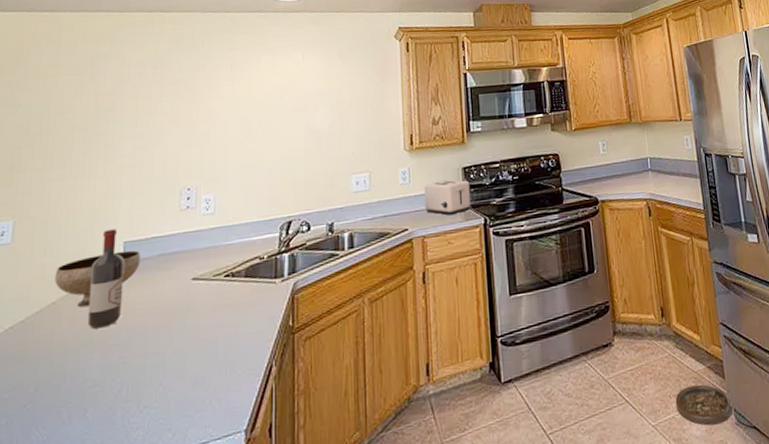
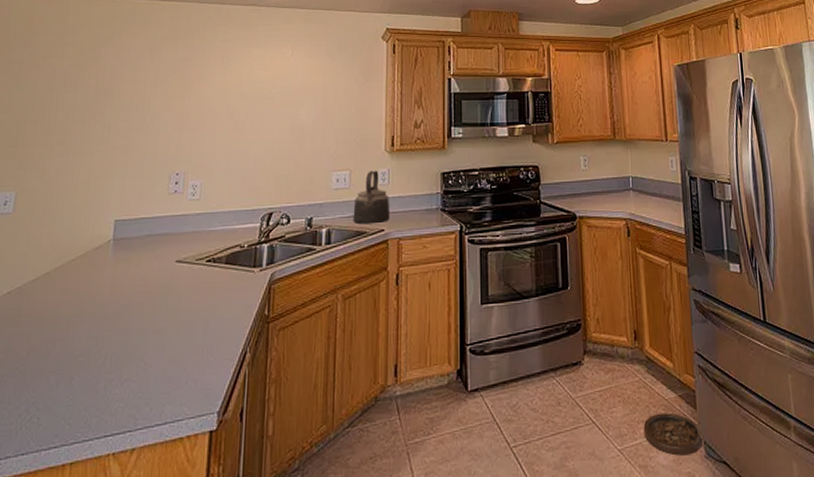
bowl: present [55,250,141,307] -> none [50,228,130,278]
wine bottle: present [87,229,125,329] -> none [77,207,115,301]
kettle: none [375,170,414,226] -> present [353,170,391,225]
toaster: present [423,179,472,215] -> none [402,183,448,219]

